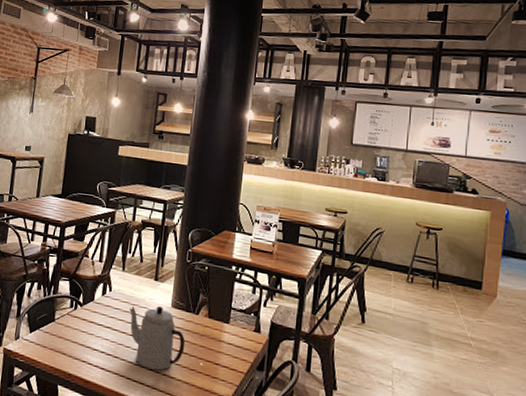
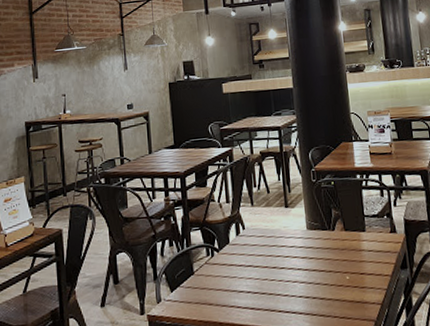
teapot: present [129,305,186,371] -> none [267,231,329,297]

